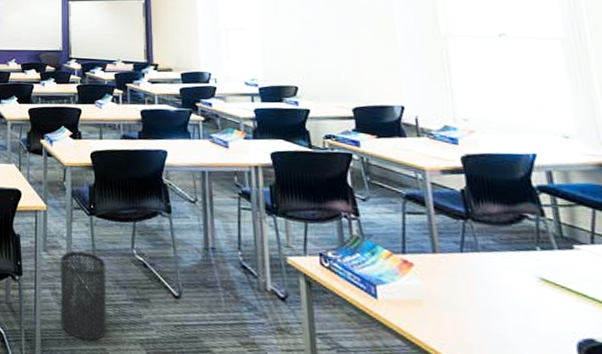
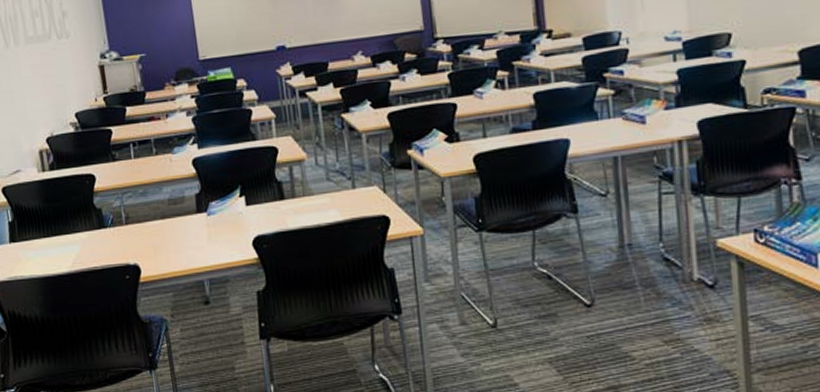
trash can: present [60,251,108,341] -> none [446,274,510,371]

